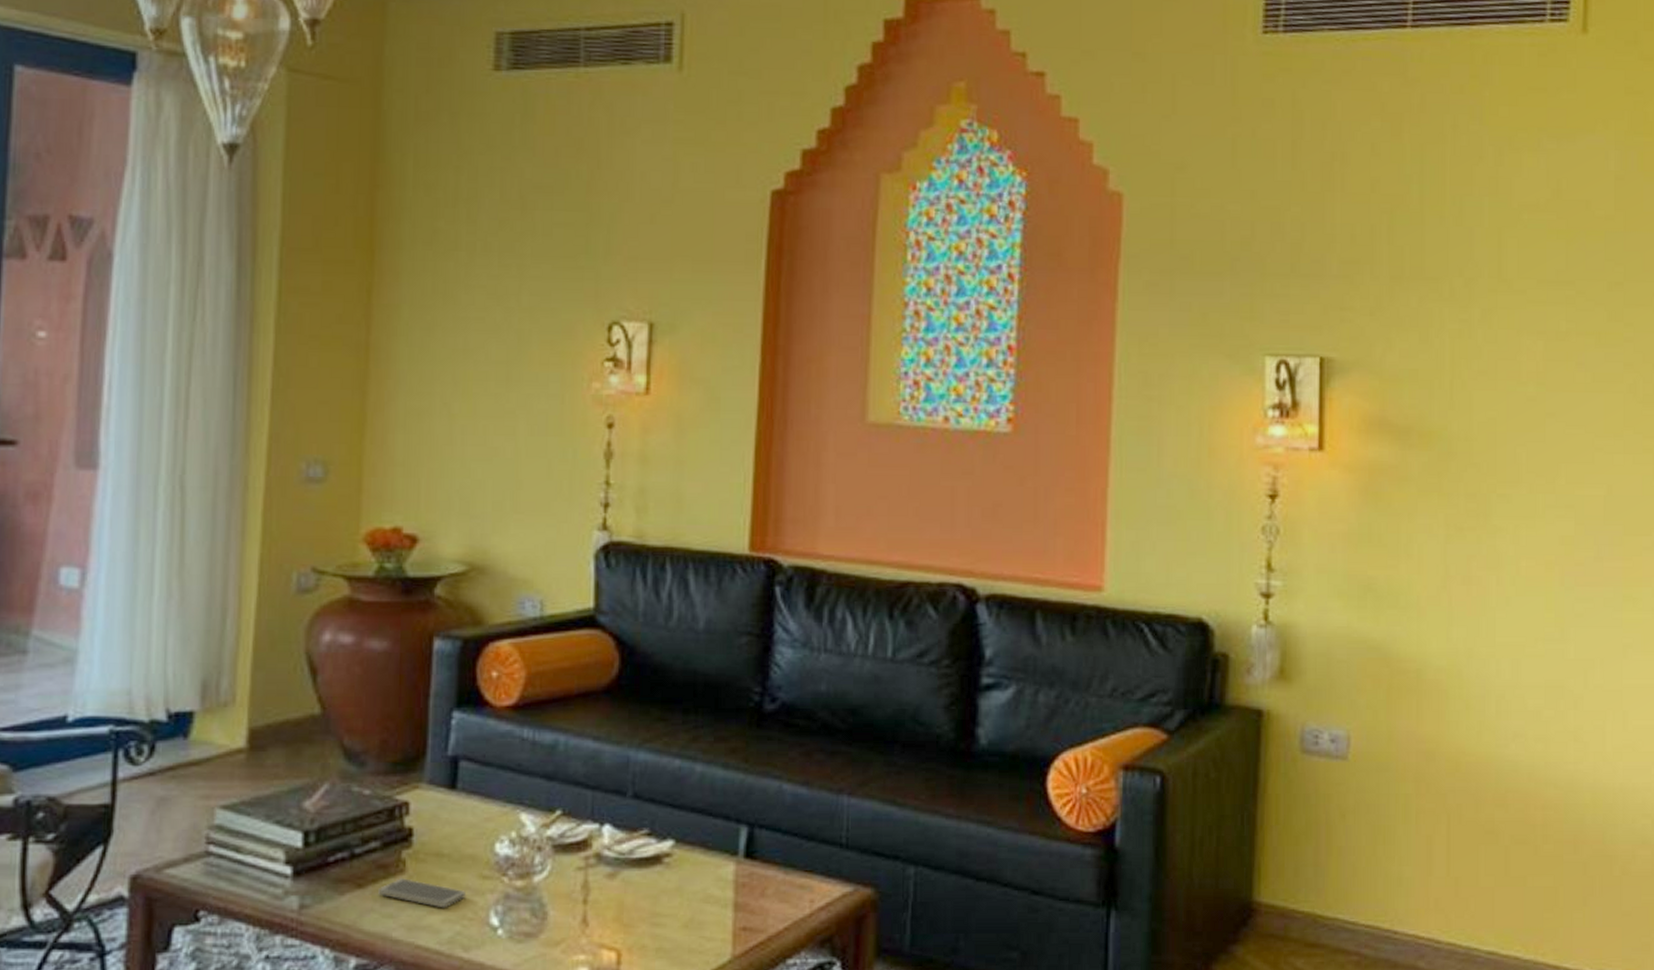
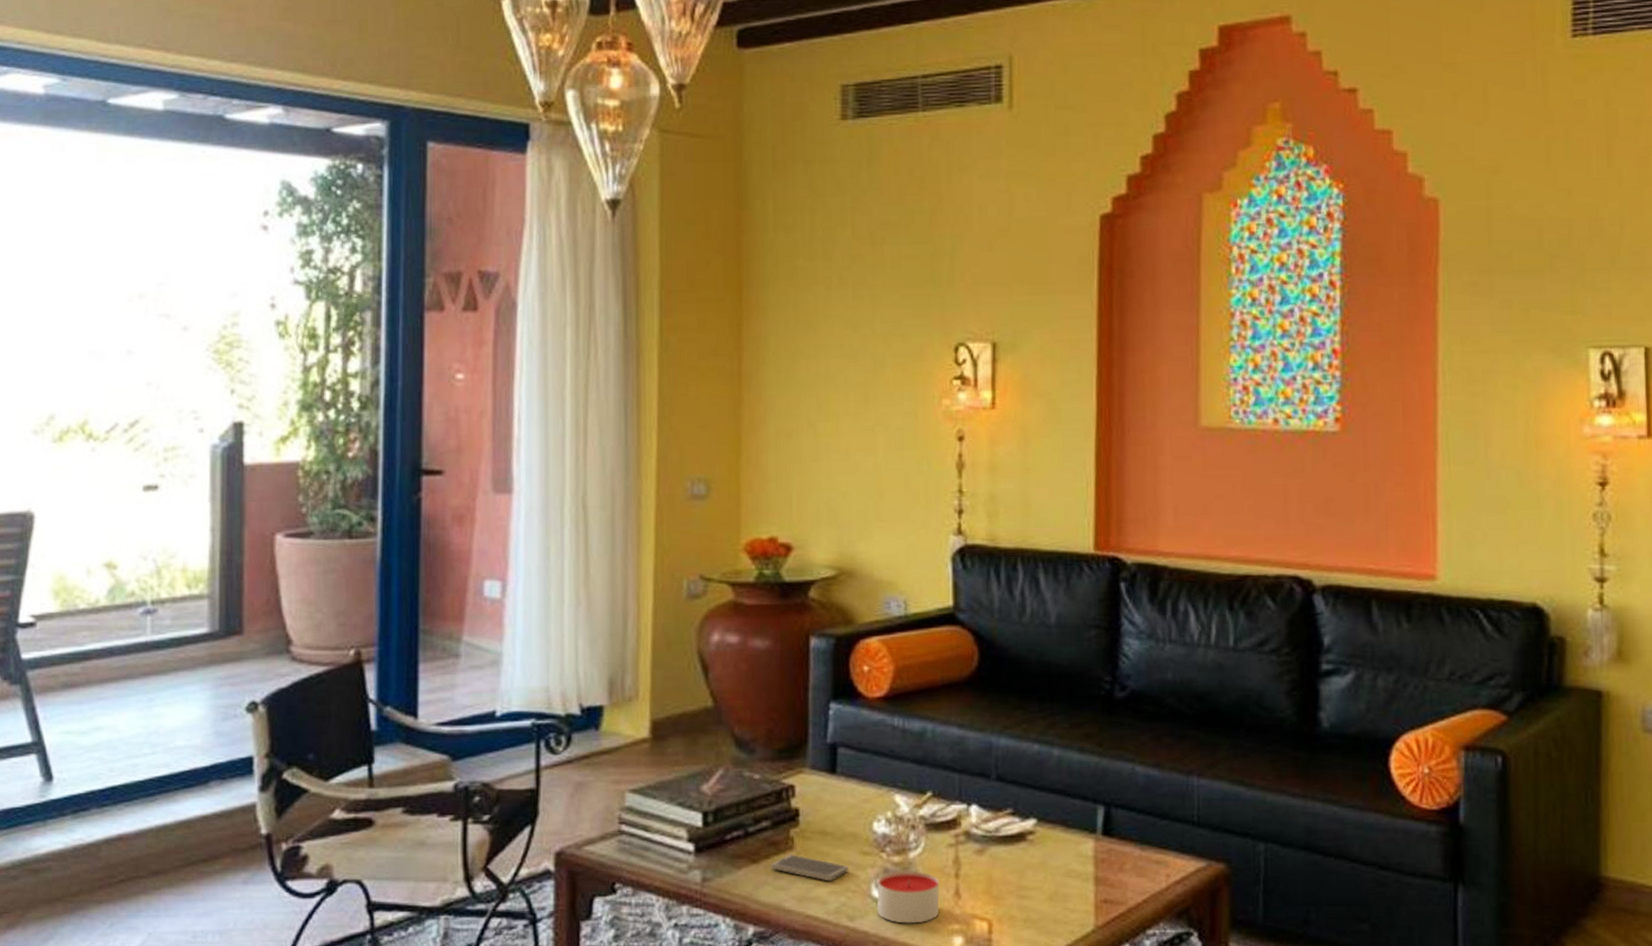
candle: none [496,897,567,954] -> present [877,871,941,924]

